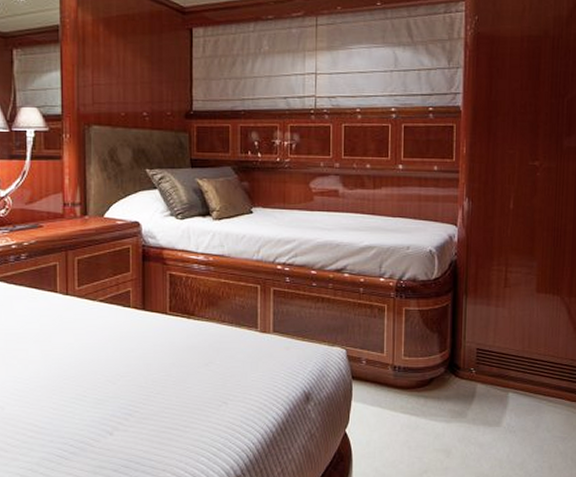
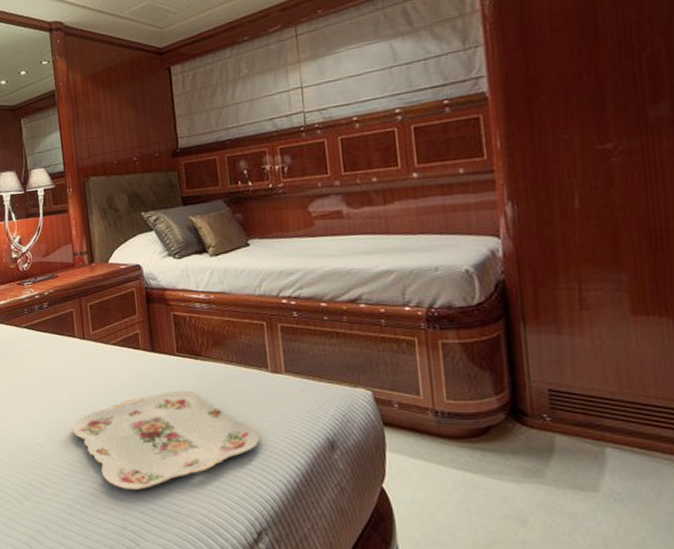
serving tray: none [42,348,243,449] -> present [71,390,260,491]

